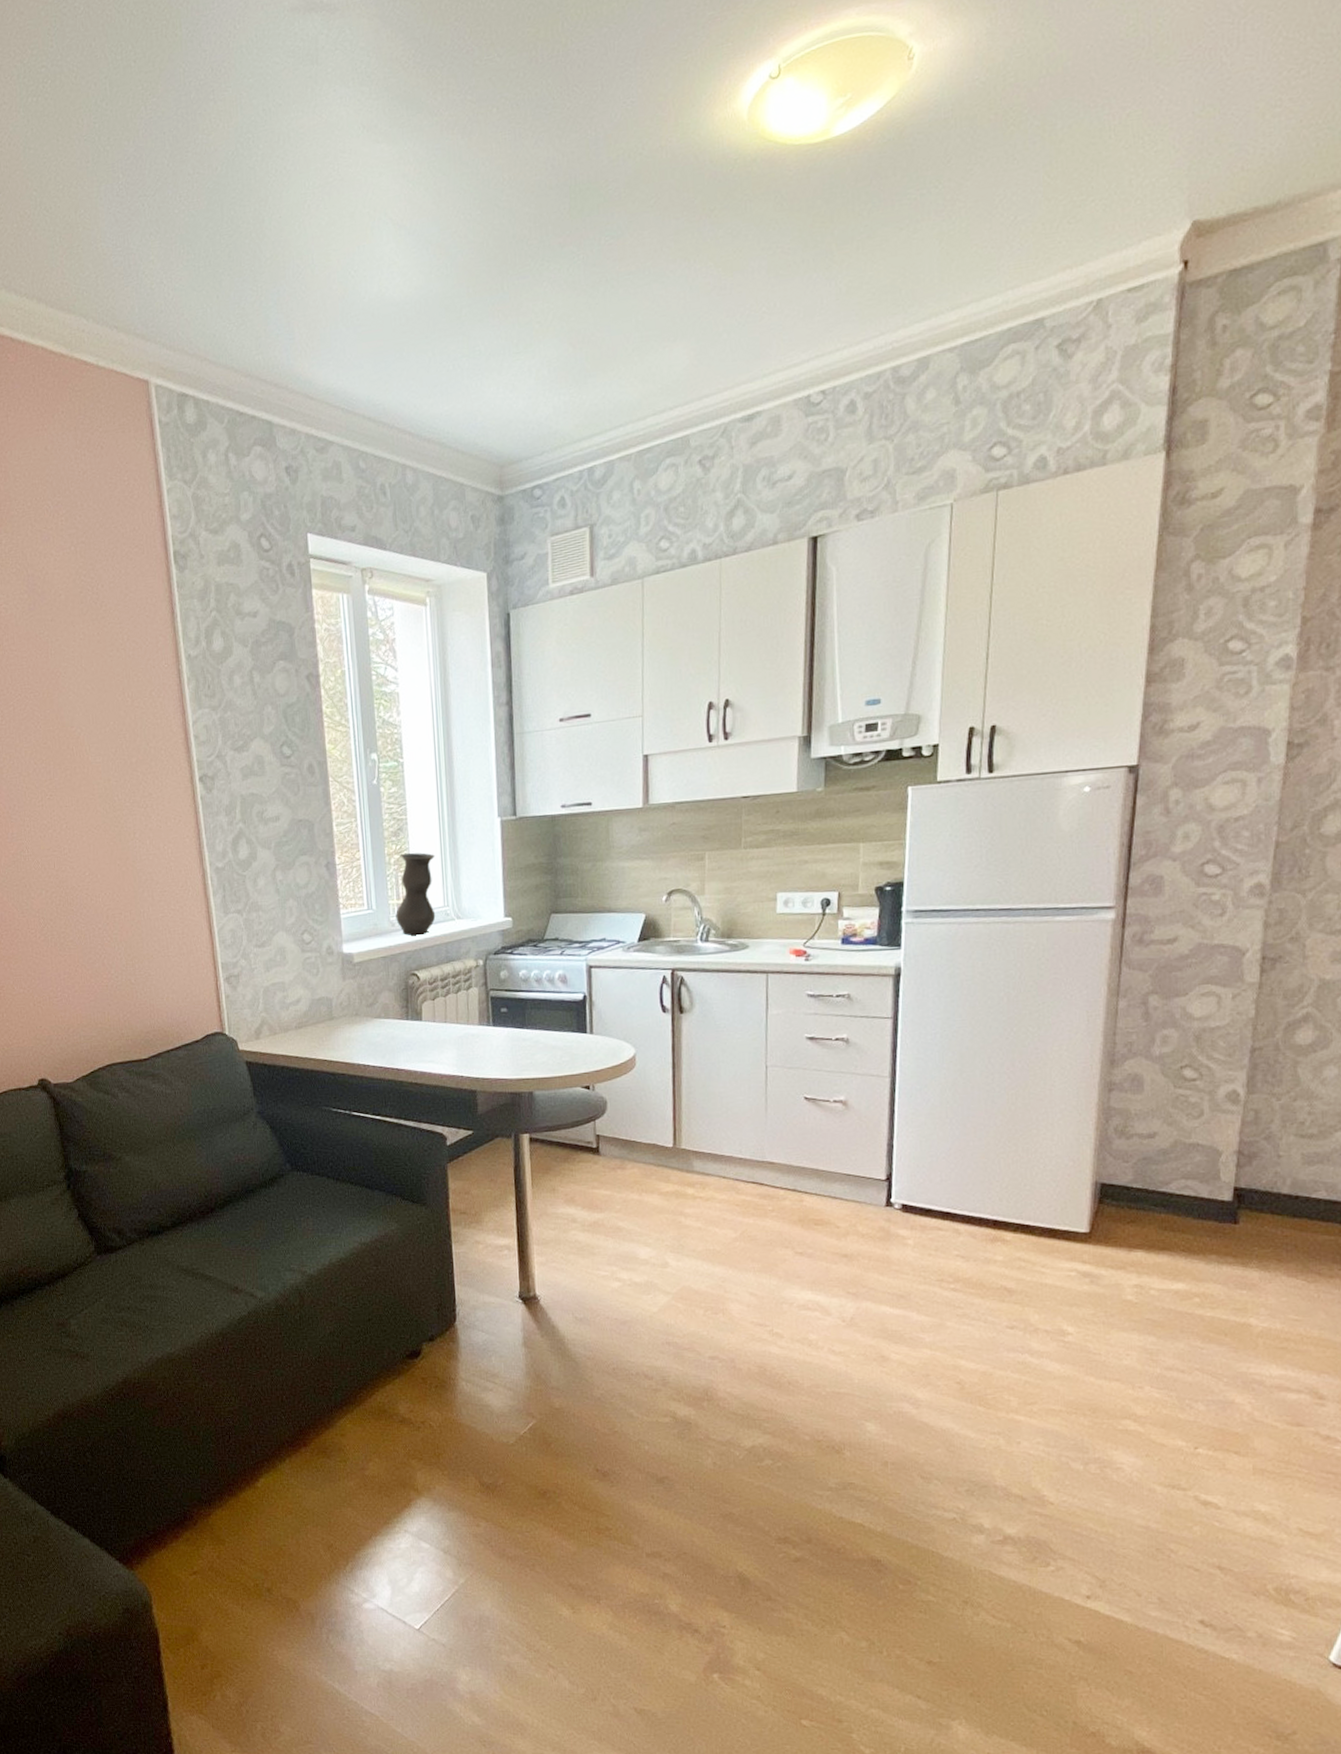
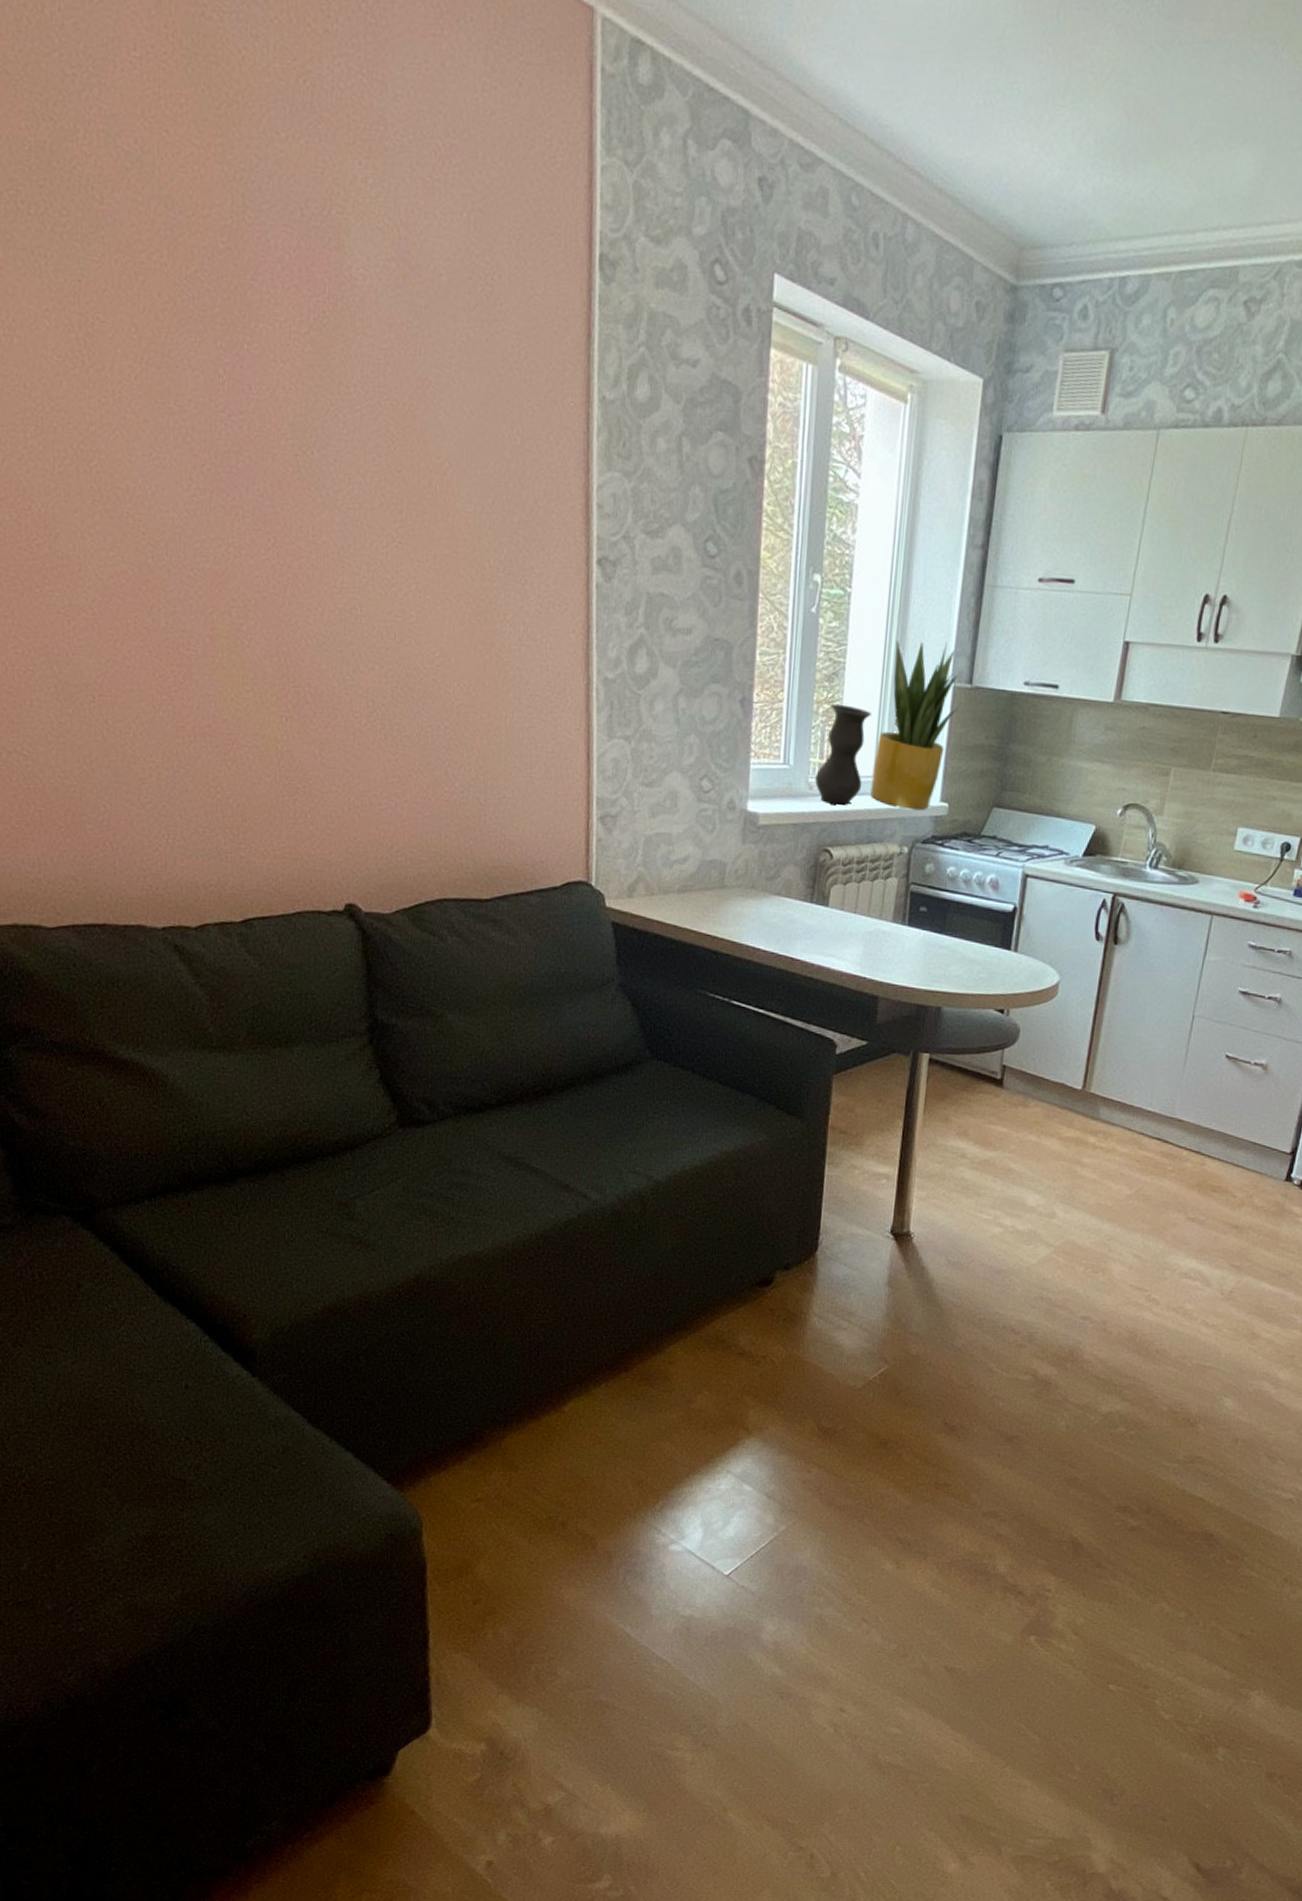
planter: none [442,786,510,929] -> present [870,640,961,811]

